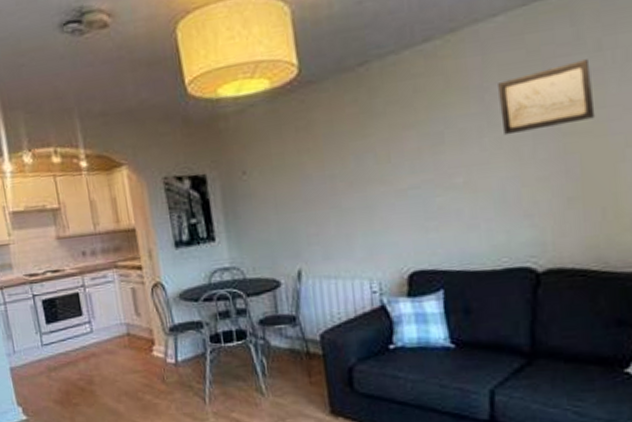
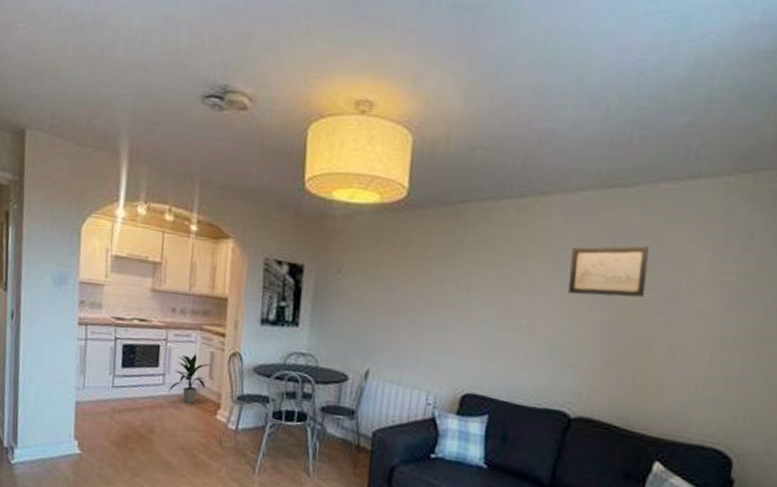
indoor plant: none [98,293,135,346] -> present [168,353,211,403]

